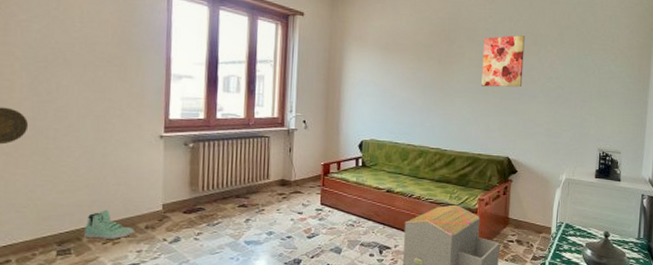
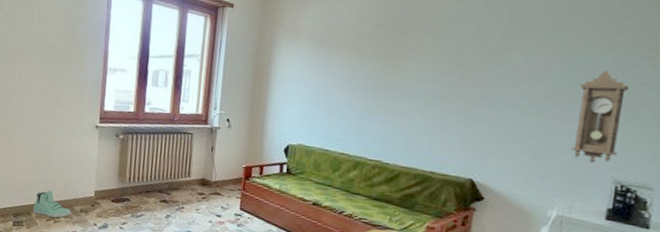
wall art: present [481,34,525,88] -> none [439,24,507,92]
pendulum clock: none [571,69,602,137] -> present [571,70,628,163]

